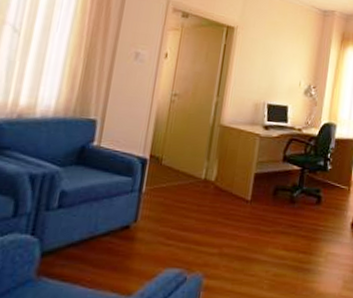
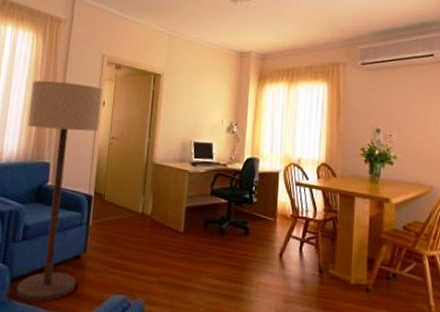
floor lamp: none [47,23,166,278] -> present [16,80,103,302]

